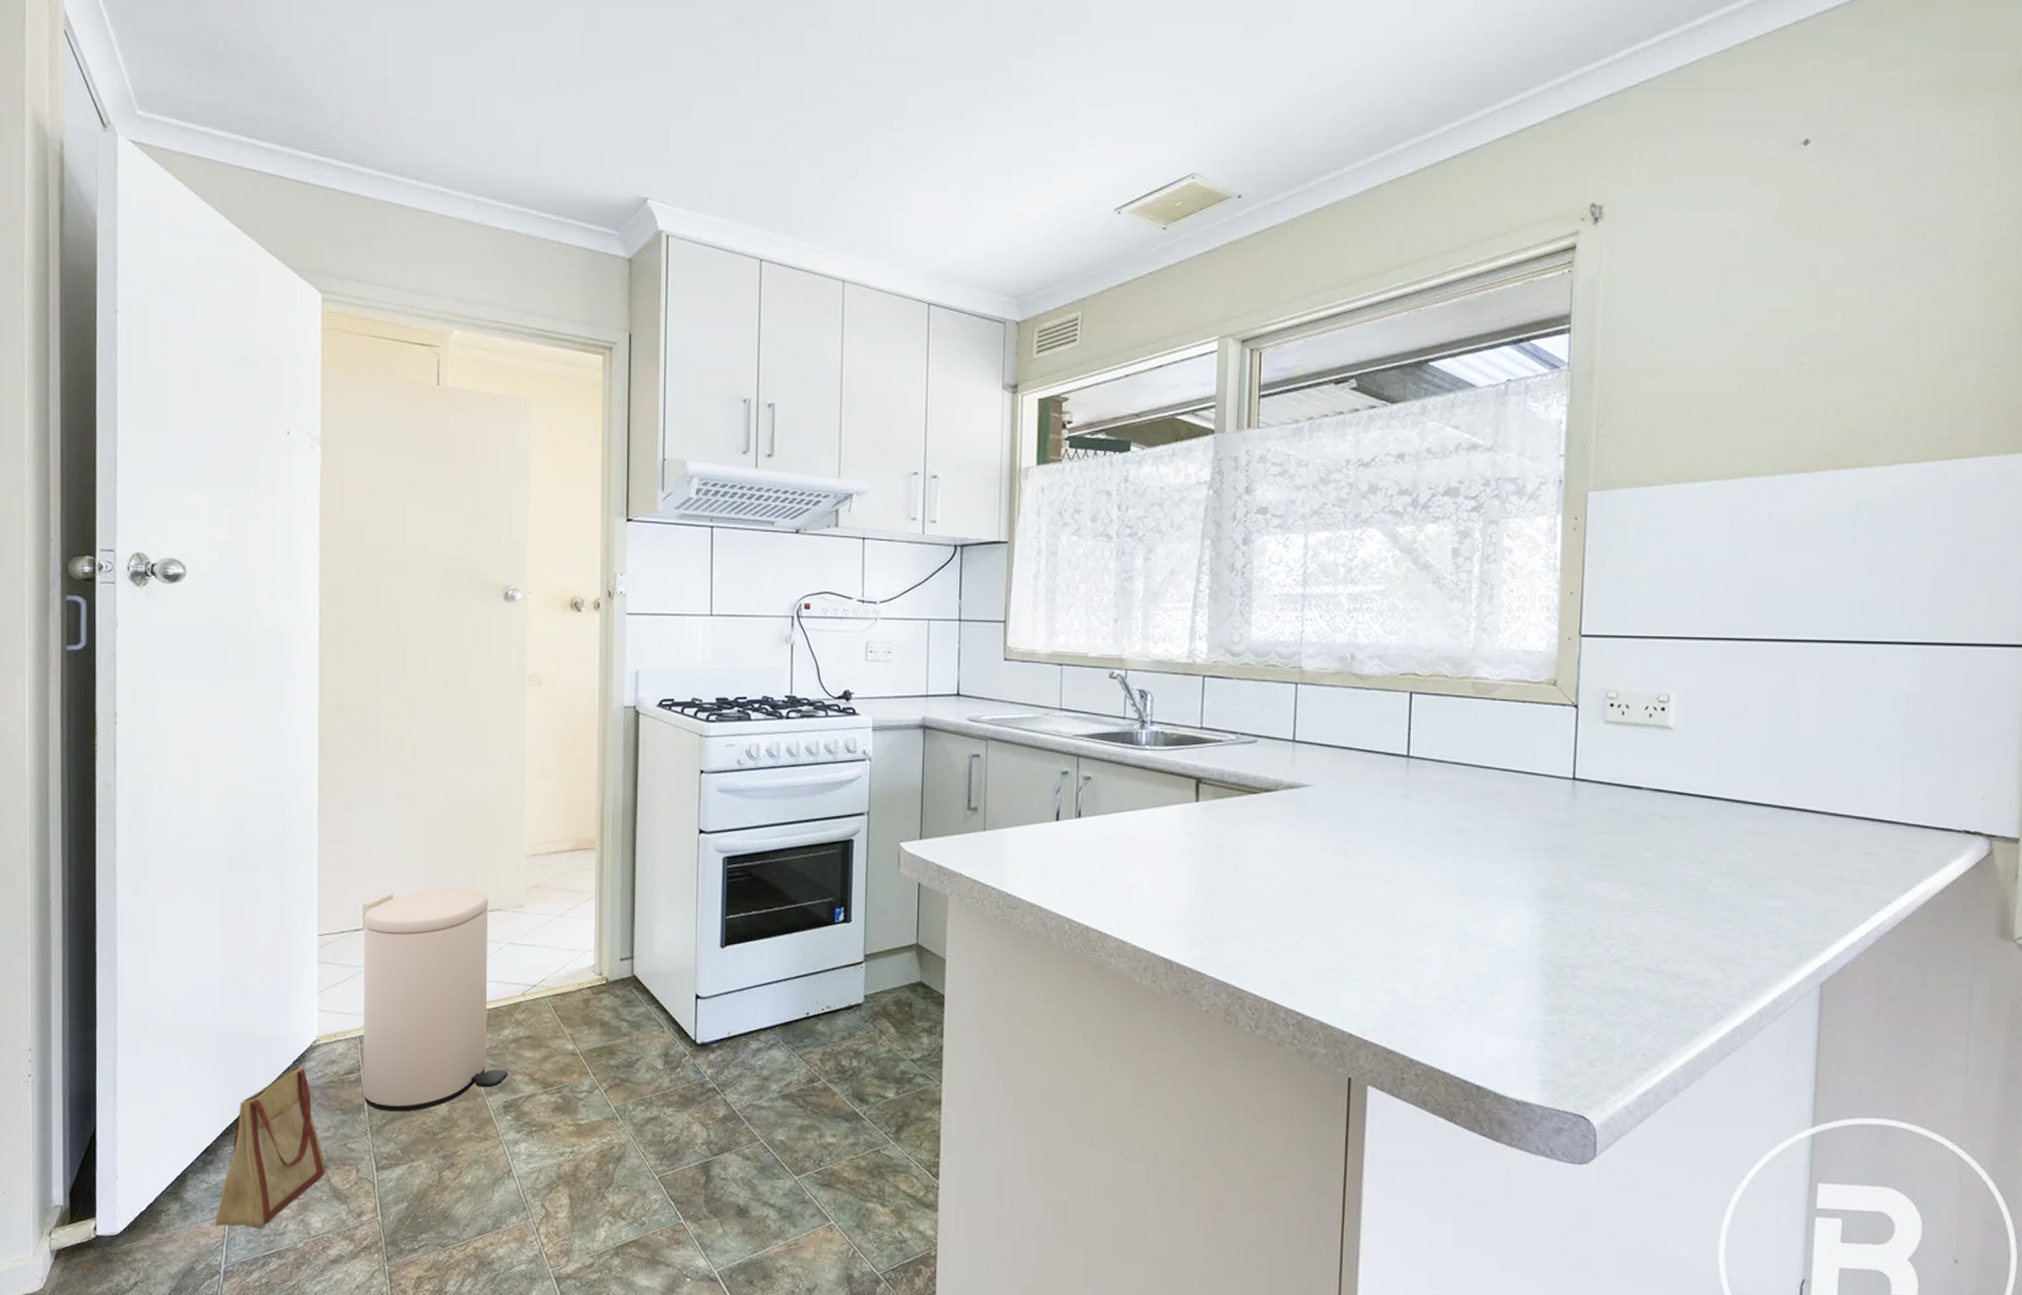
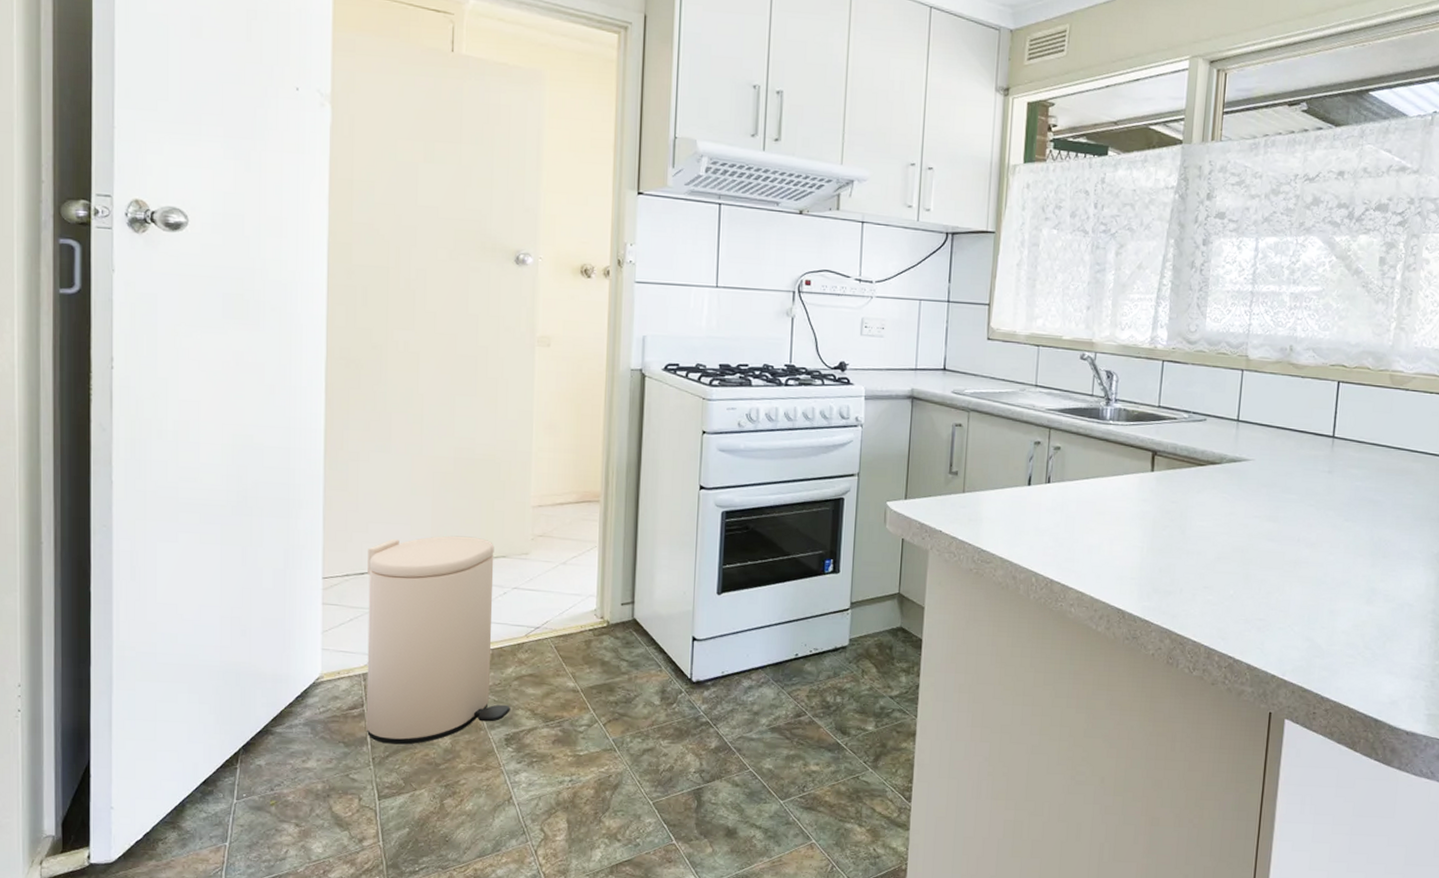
shopping bag: present [215,1065,327,1229] -> none [214,700,329,855]

